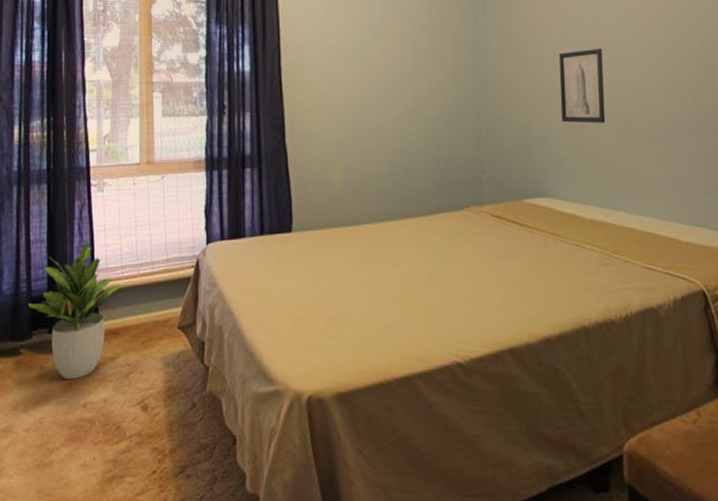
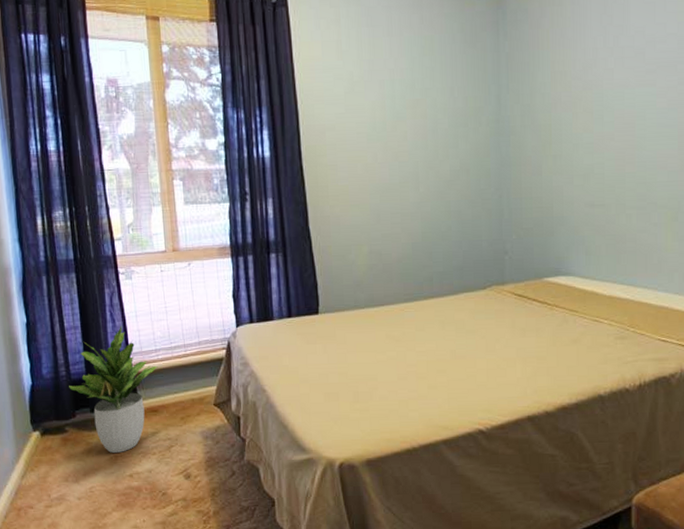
wall art: present [559,48,606,123] -> none [582,125,627,203]

